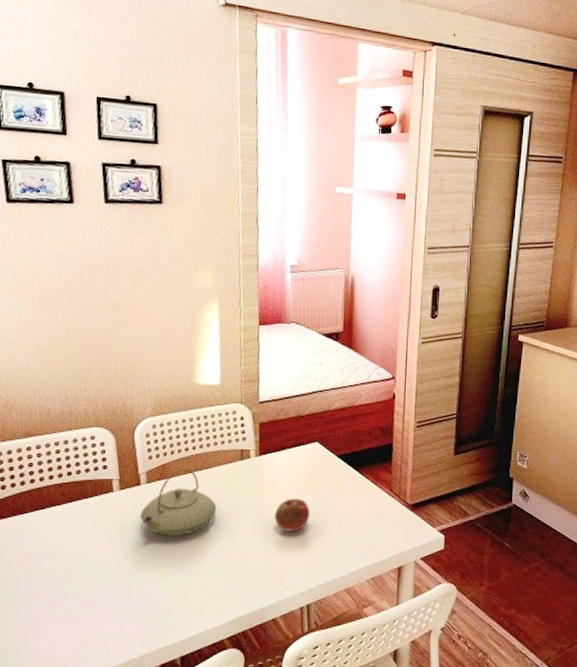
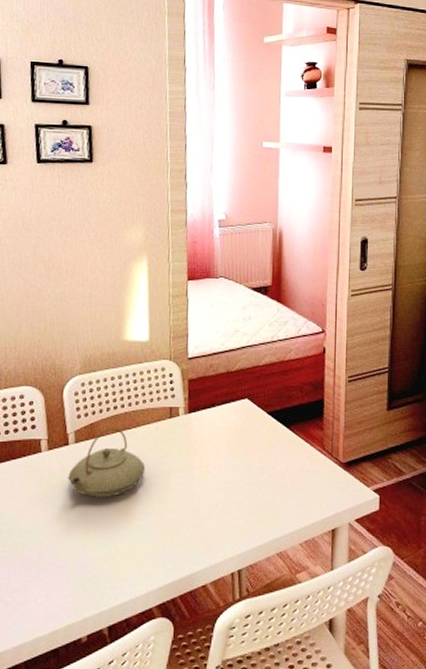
fruit: present [274,498,311,532] -> none [203,457,241,492]

